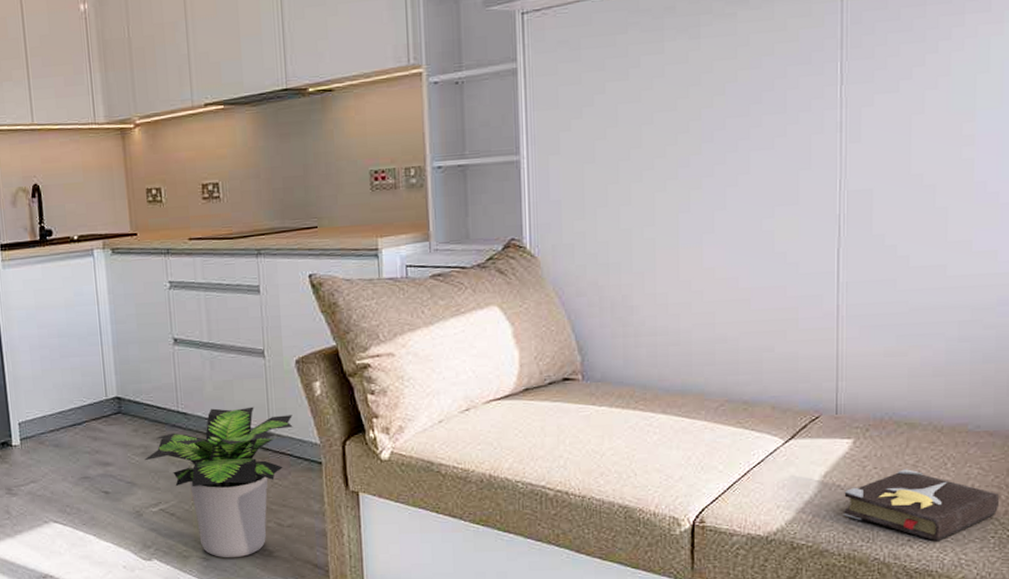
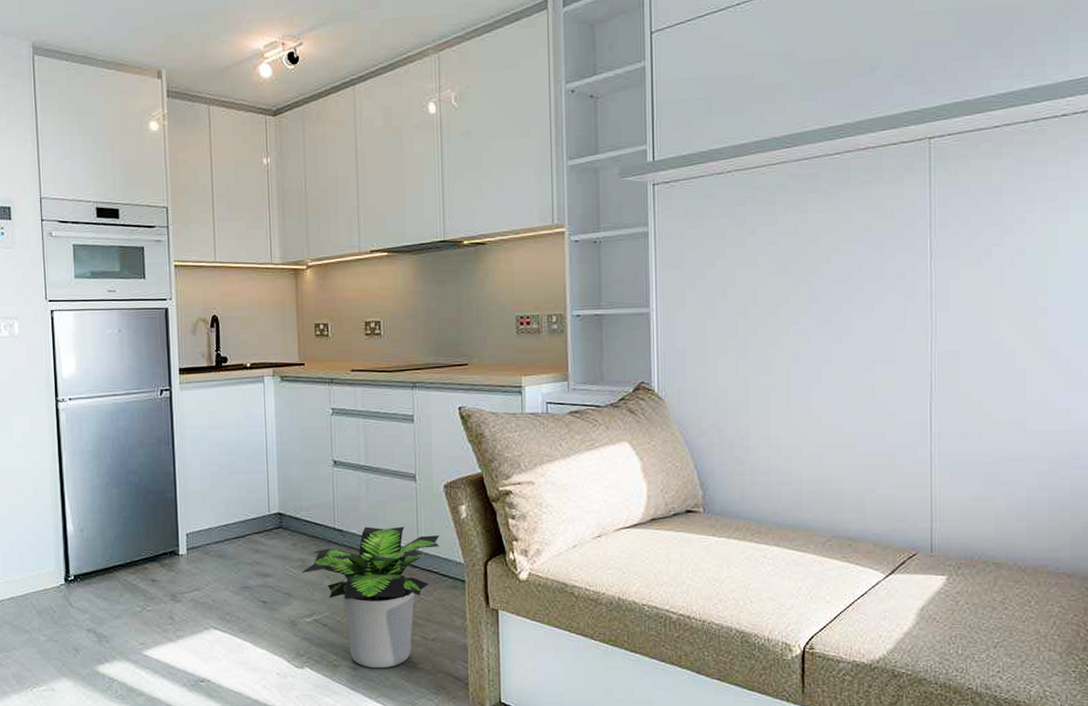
hardback book: present [842,469,999,542] -> none [938,605,1078,674]

